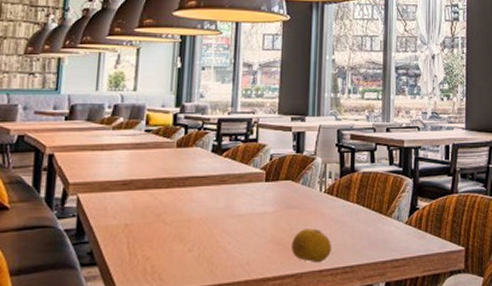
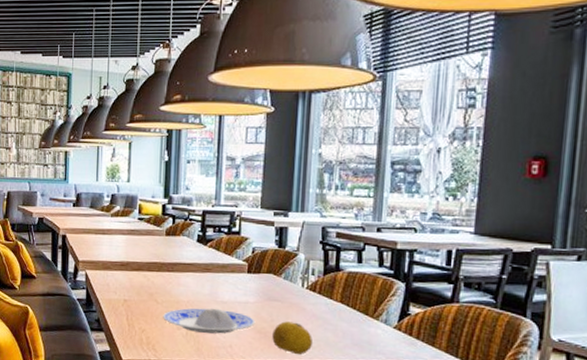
plate: none [171,223,274,252] -> present [163,308,256,334]

